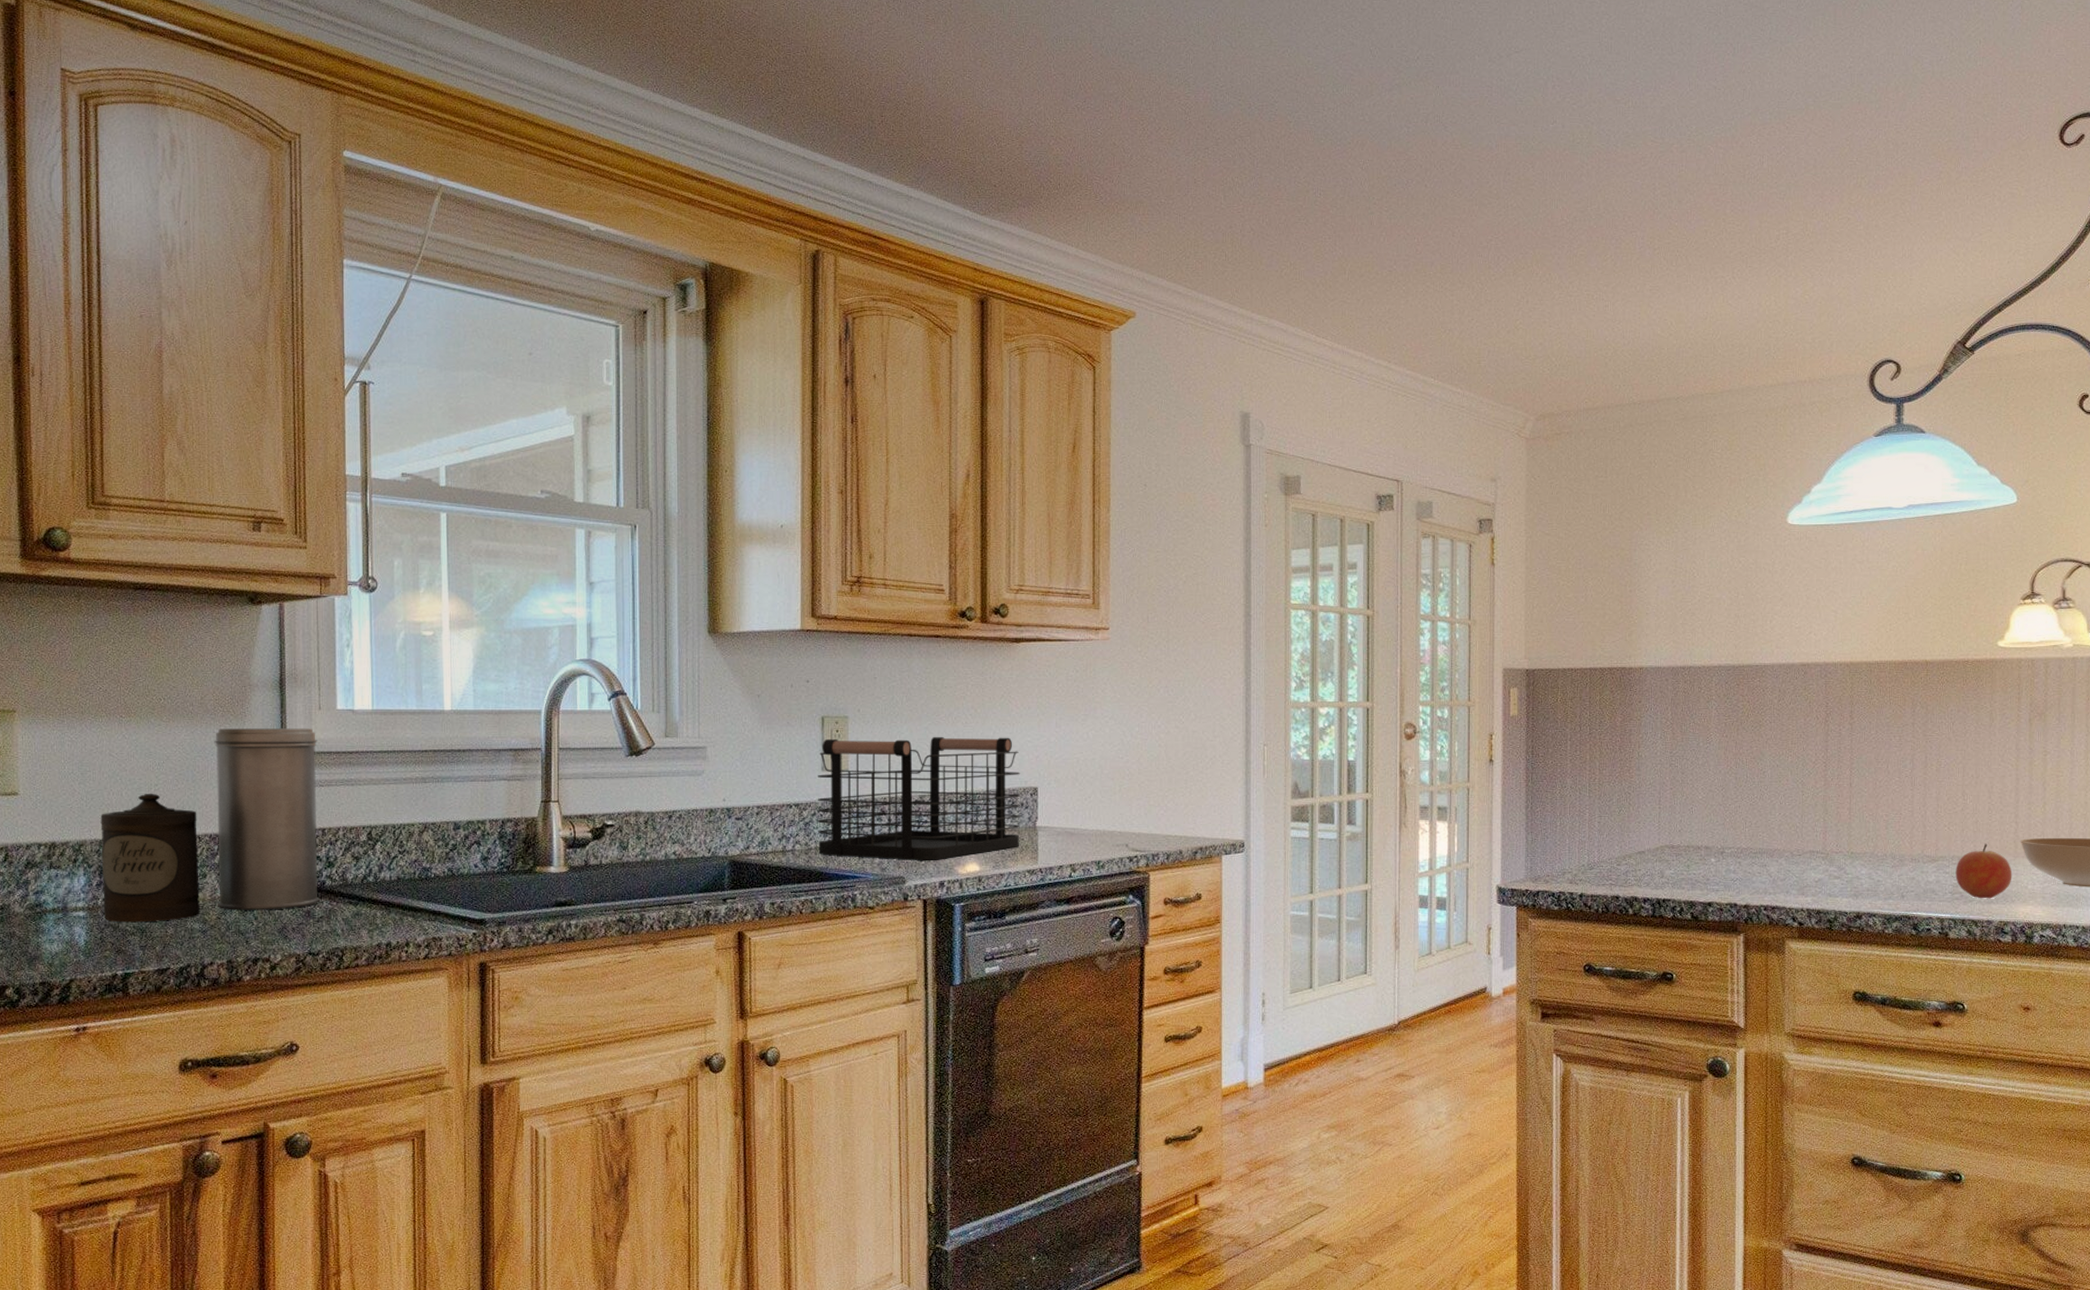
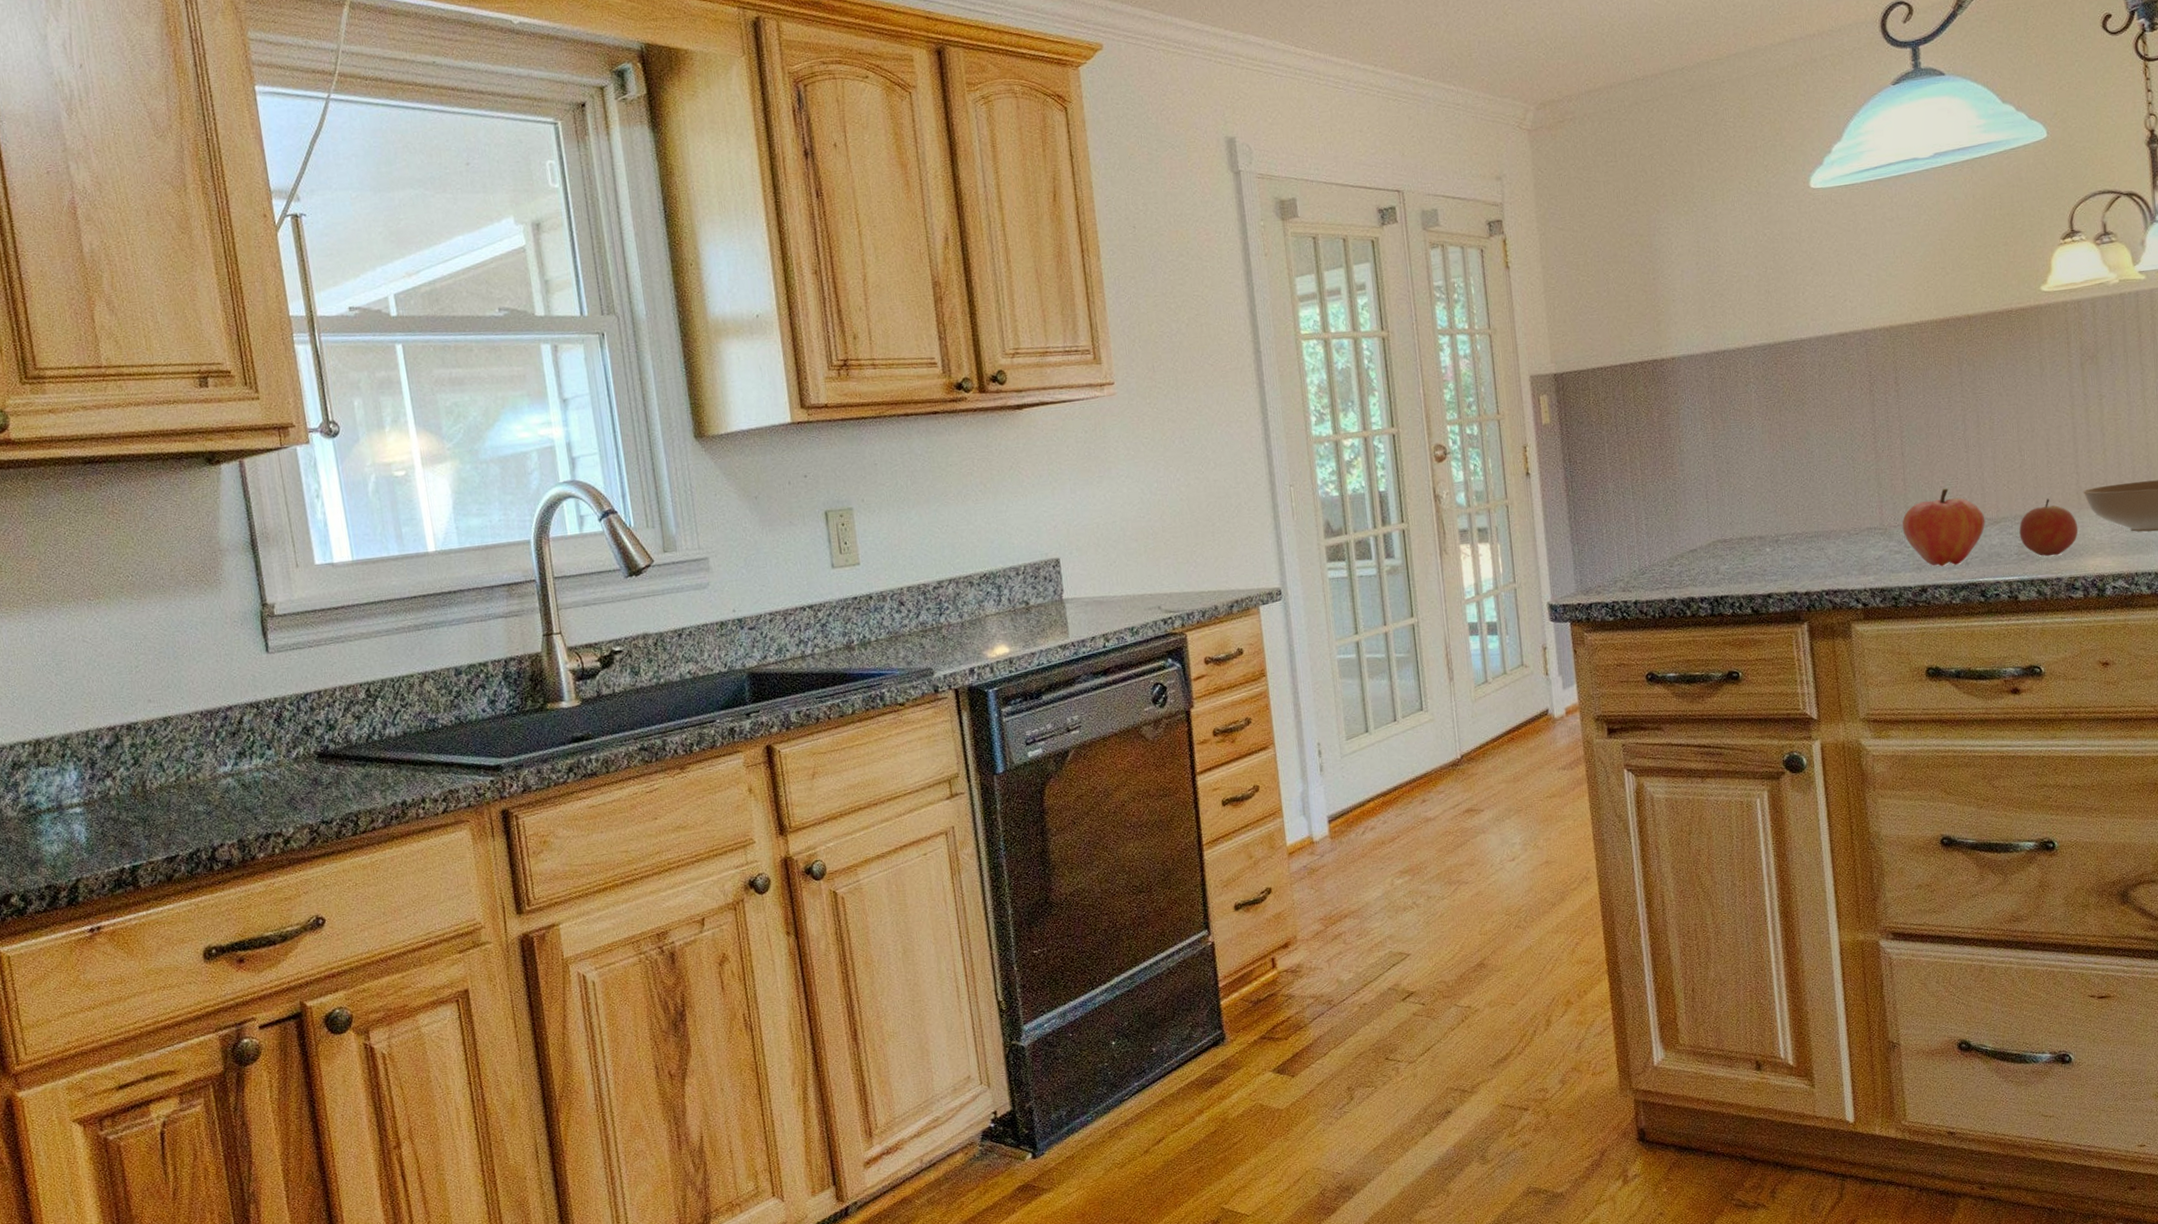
canister: present [100,793,200,923] -> none [83,675,202,815]
canister: present [214,728,320,911] -> none [191,588,326,788]
dish rack: present [818,737,1020,860] -> none [827,509,1047,656]
fruit: none [1843,822,1924,896] -> present [1902,488,1986,567]

